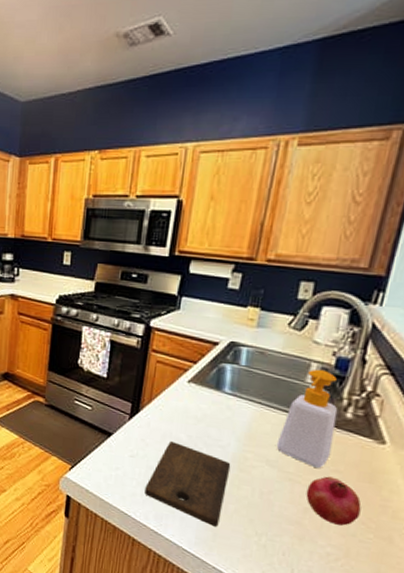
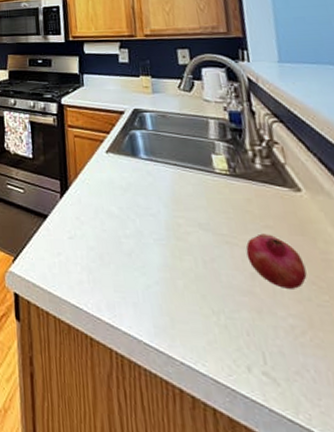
cutting board: present [145,440,231,527] -> none [90,215,173,310]
soap bottle: present [276,369,338,468] -> none [202,125,256,225]

